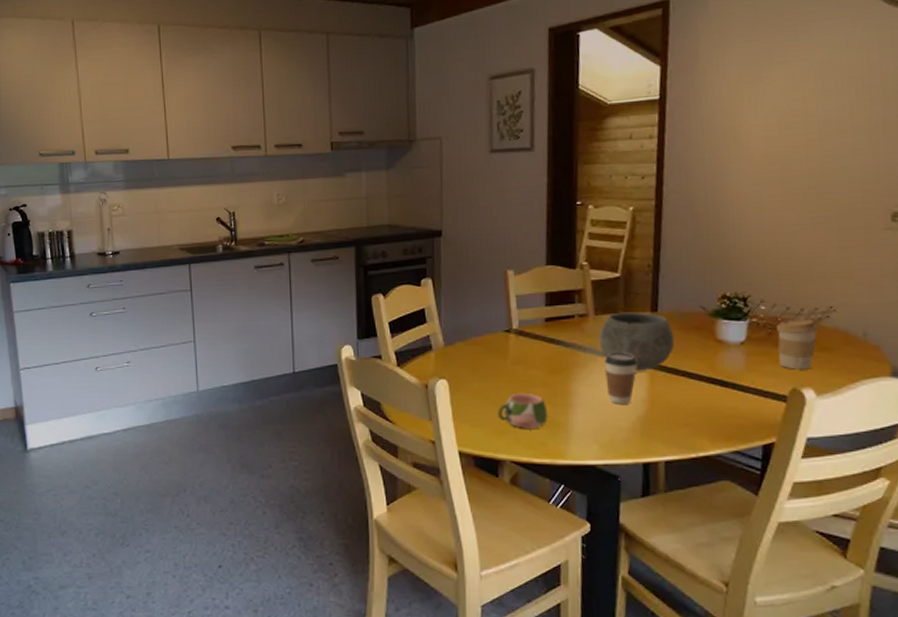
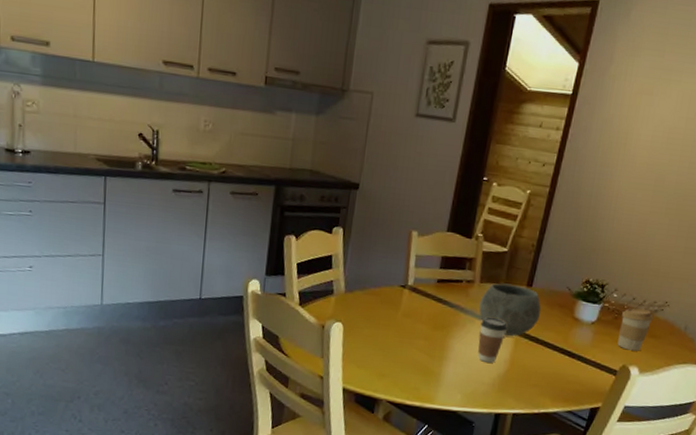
mug: present [498,393,548,428] -> none [382,342,426,375]

